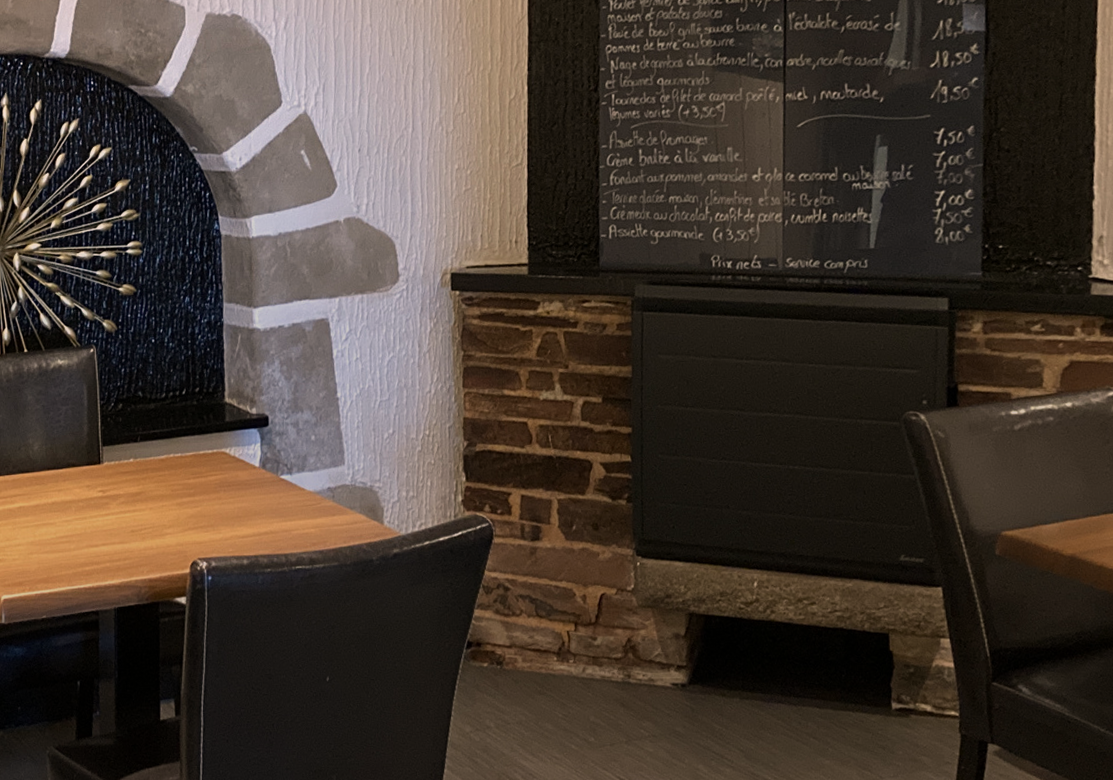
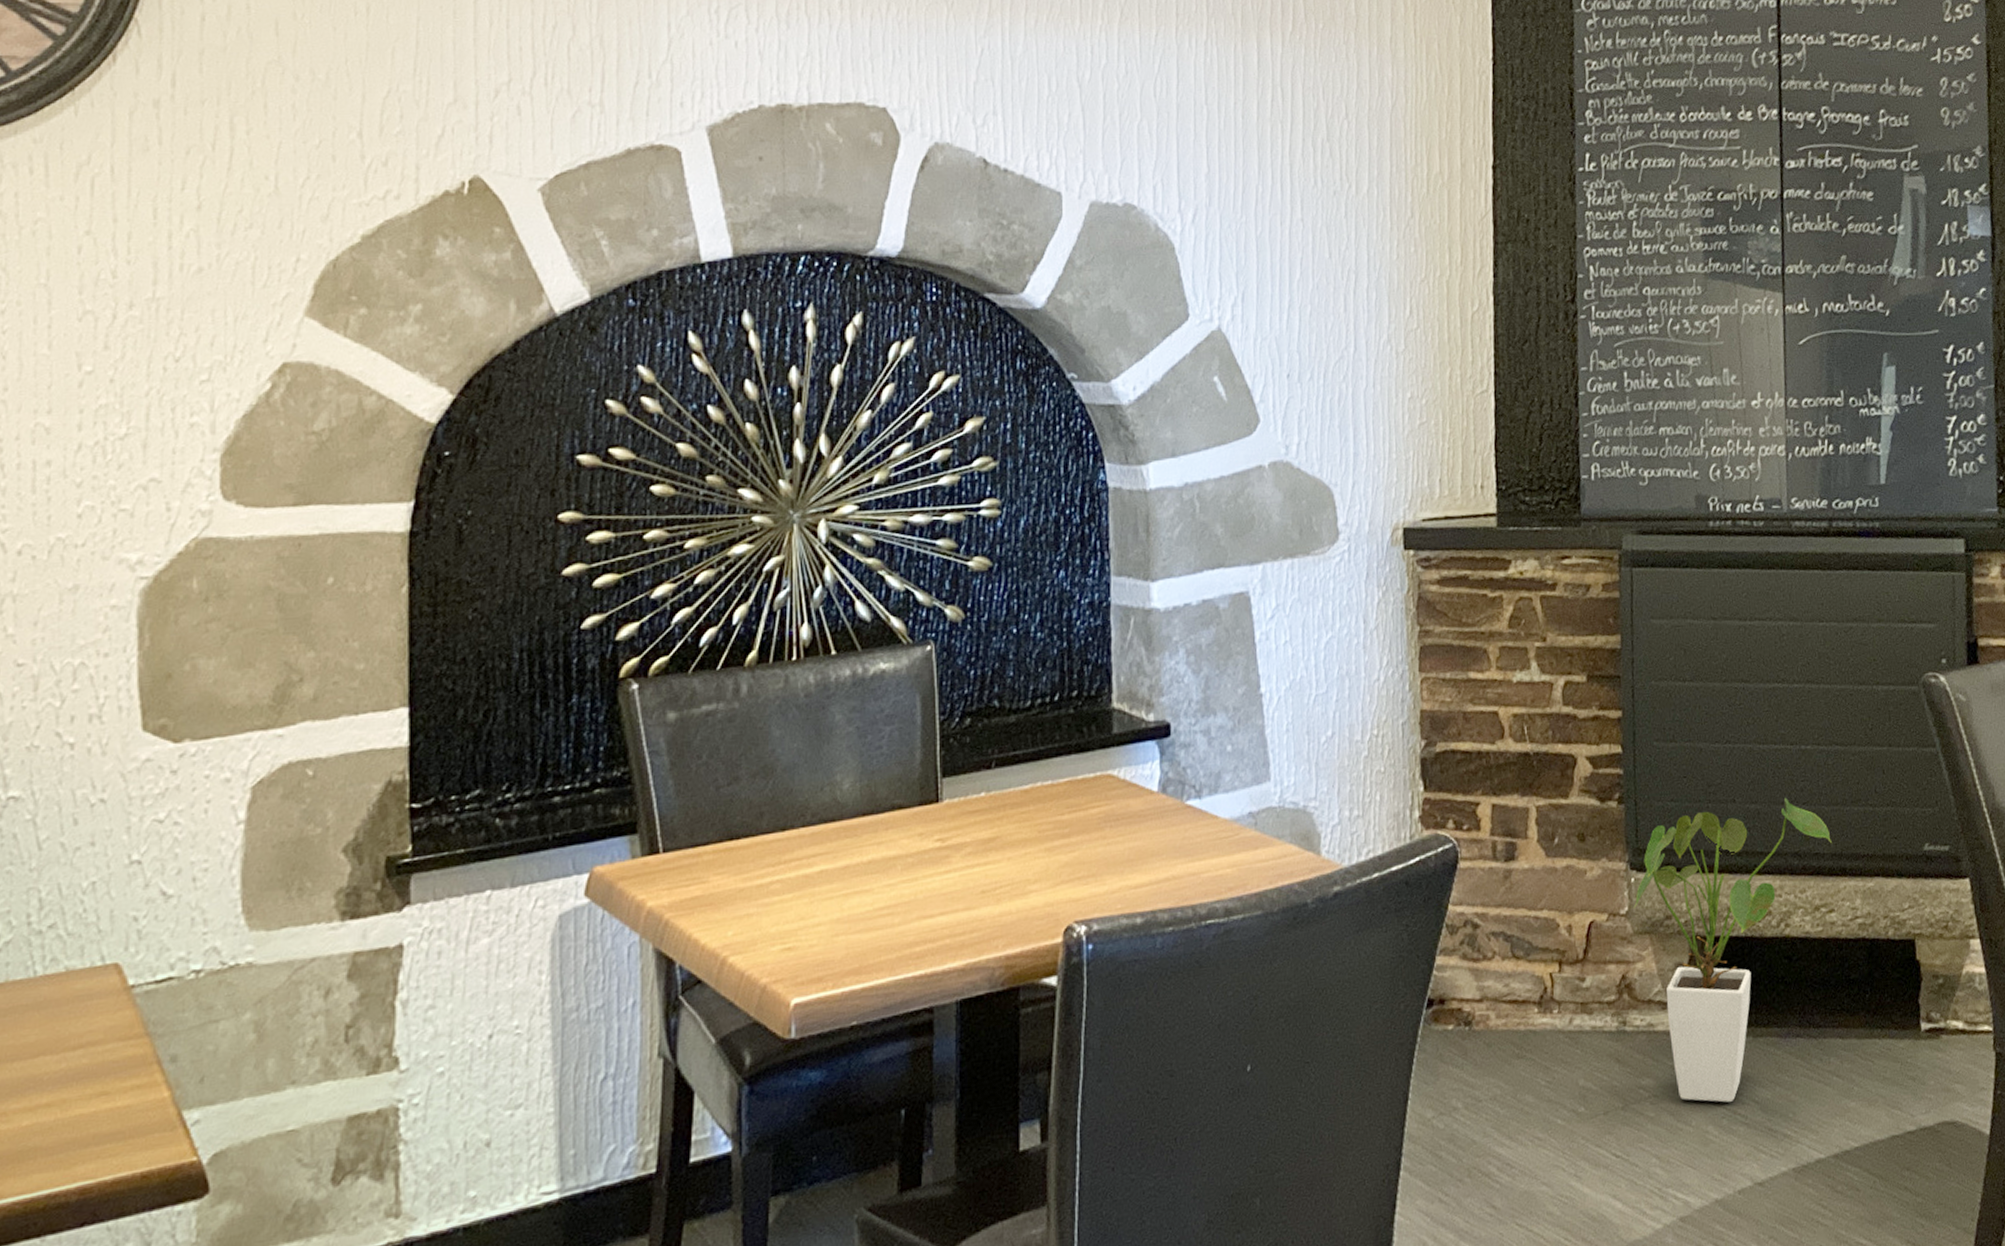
house plant: none [638,507,815,748] -> present [1633,797,1832,1103]

